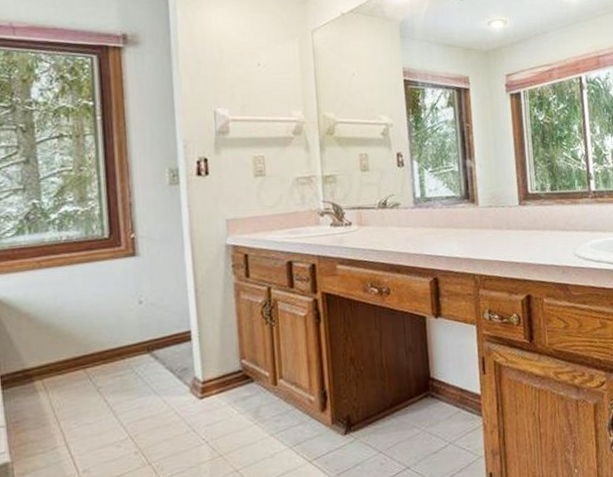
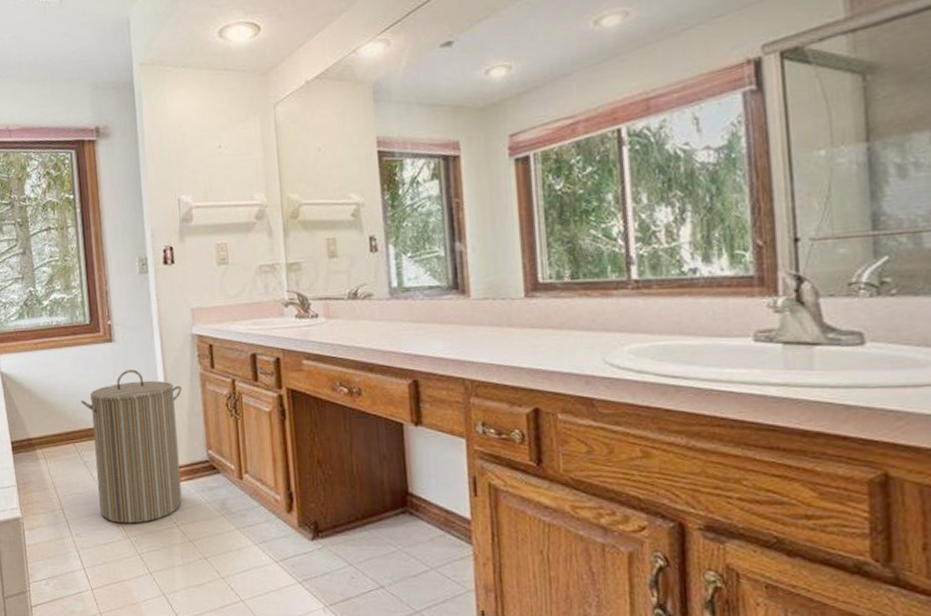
laundry hamper: none [94,284,215,450] -> present [80,369,183,524]

